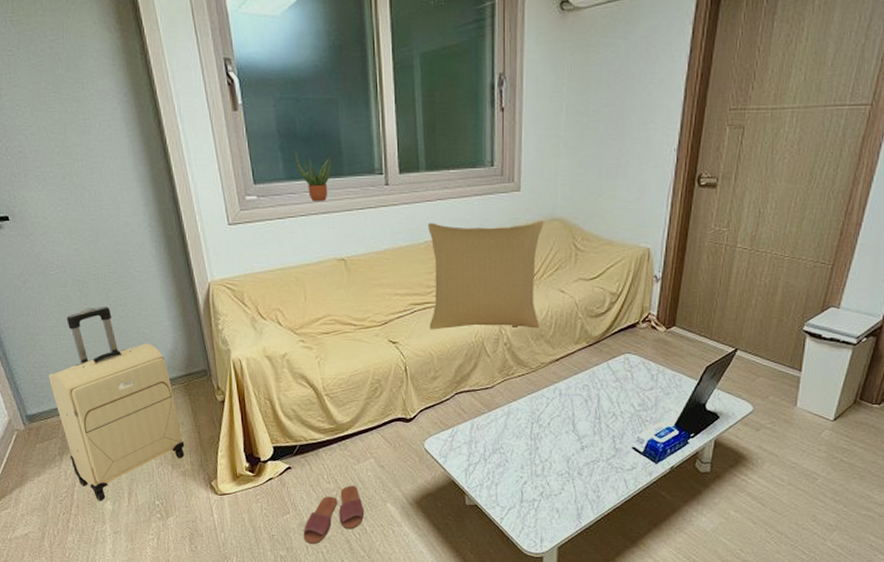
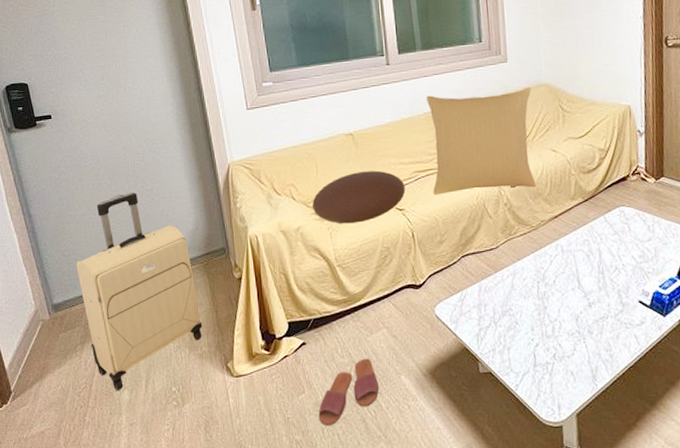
potted plant: present [295,151,332,202] -> none [306,41,339,84]
cushion: none [300,300,400,353] -> present [312,170,406,224]

